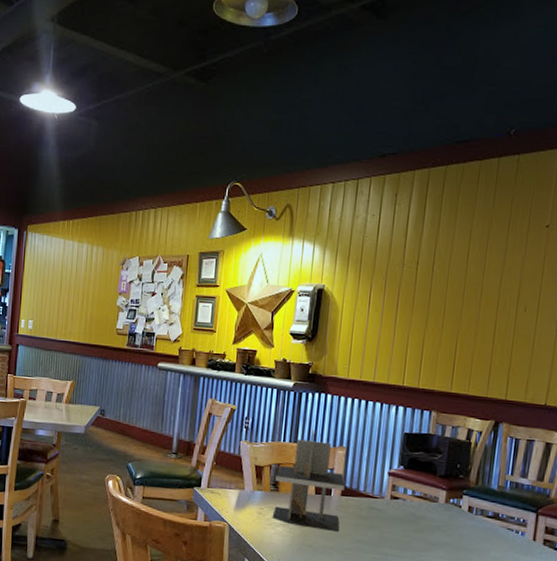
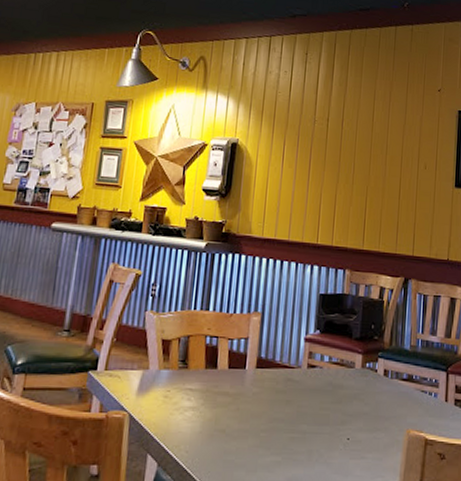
napkin holder: present [272,429,345,532] -> none [180,294,260,411]

